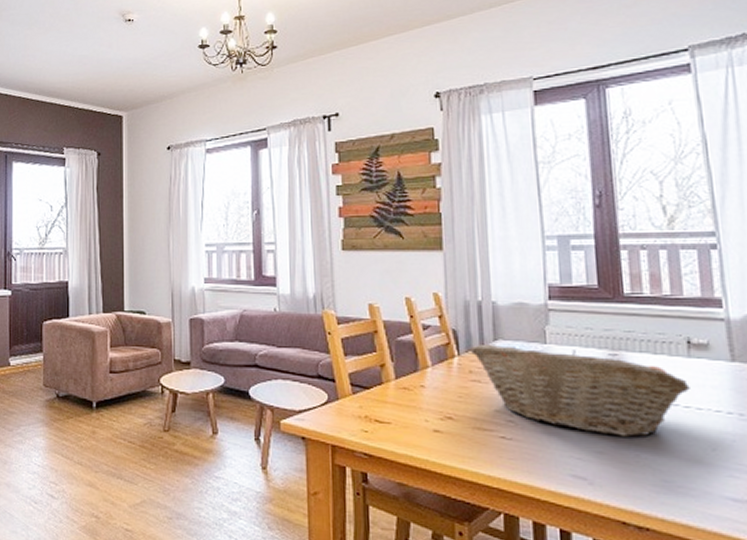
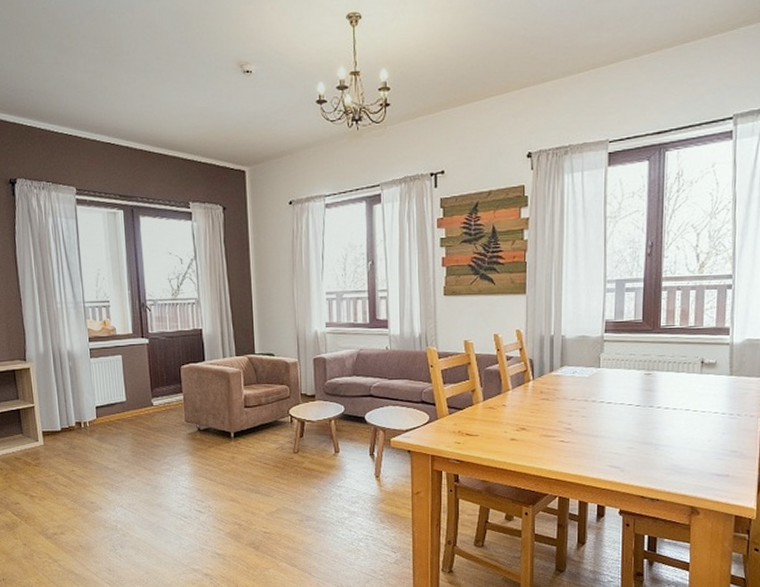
fruit basket: present [471,343,690,437] -> none [543,369,699,435]

